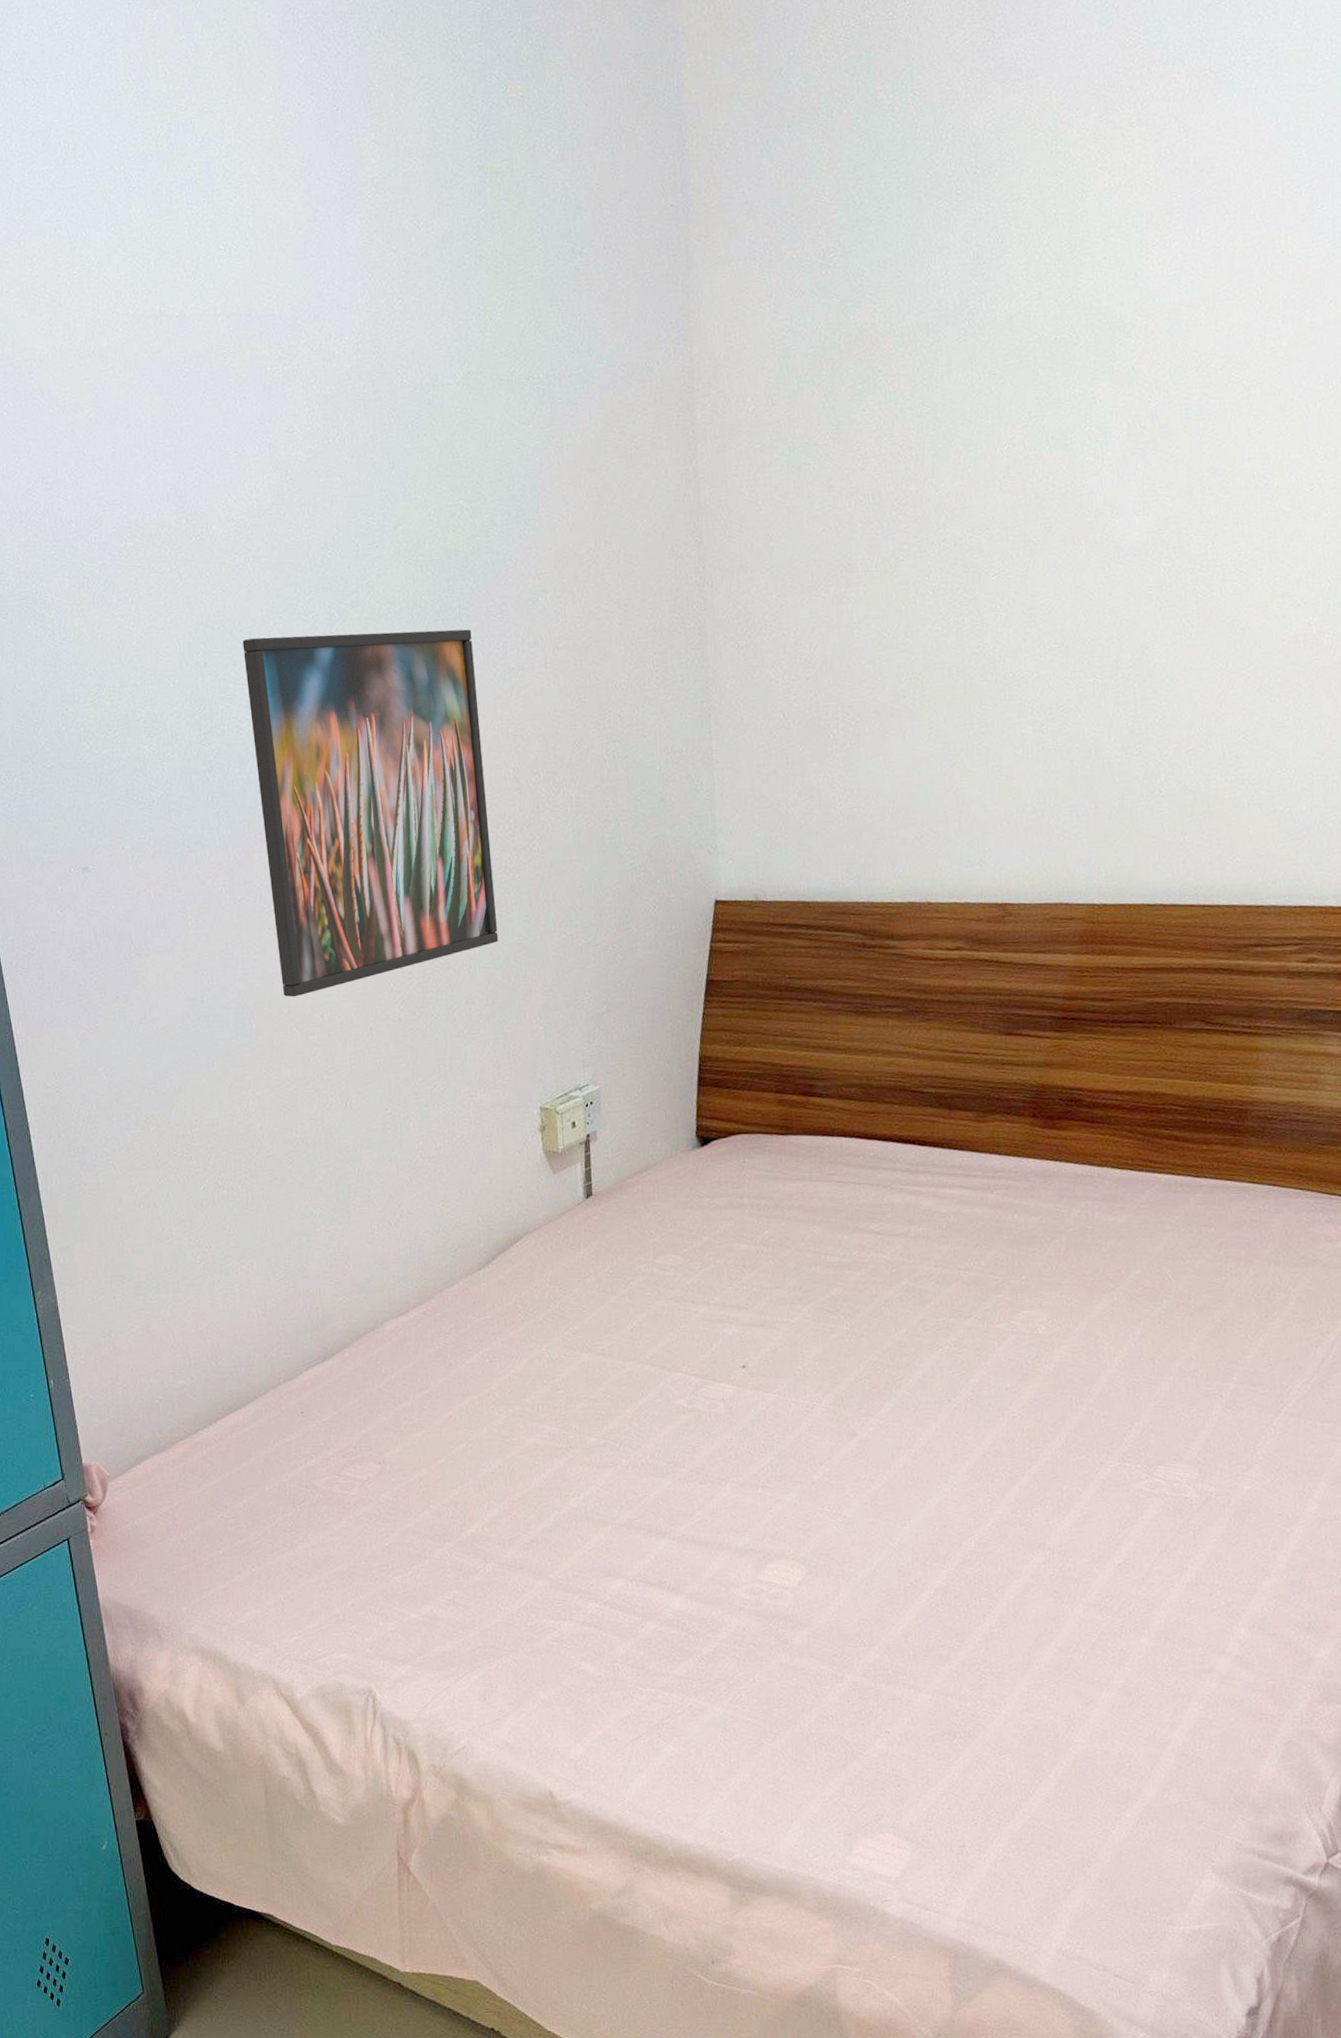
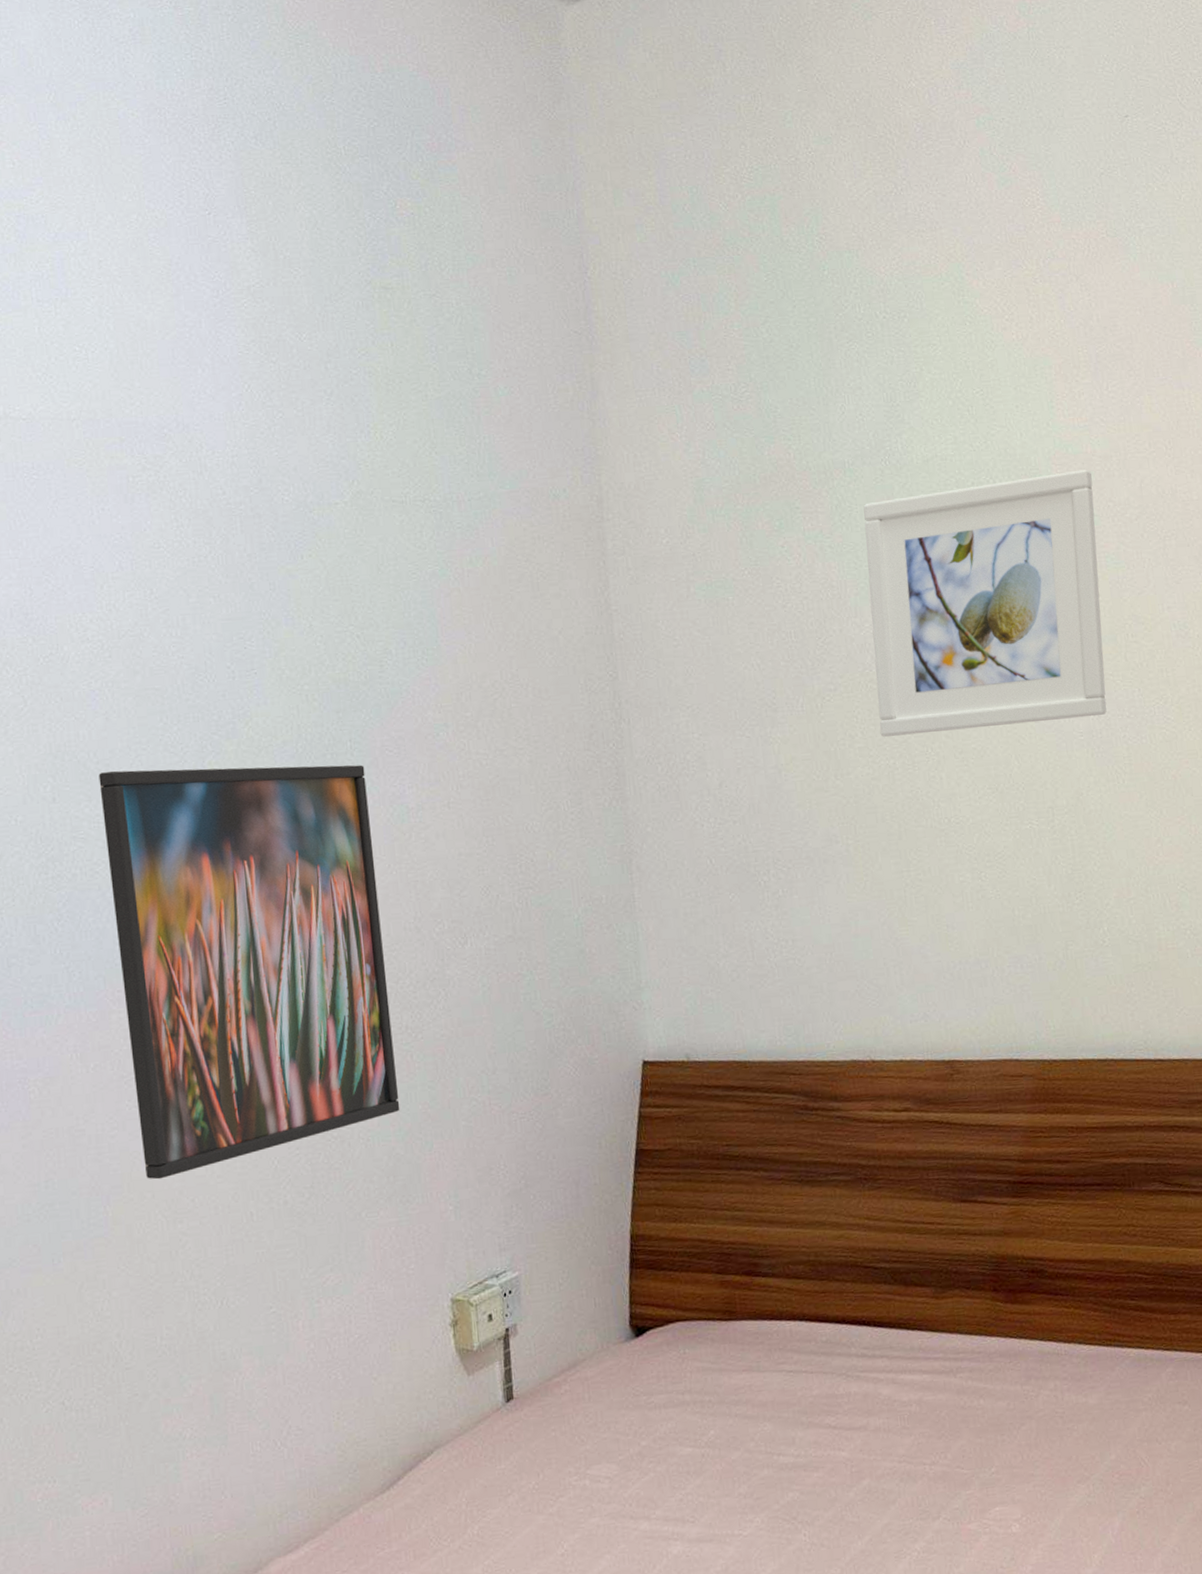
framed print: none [945,320,1179,595] -> present [863,469,1107,737]

